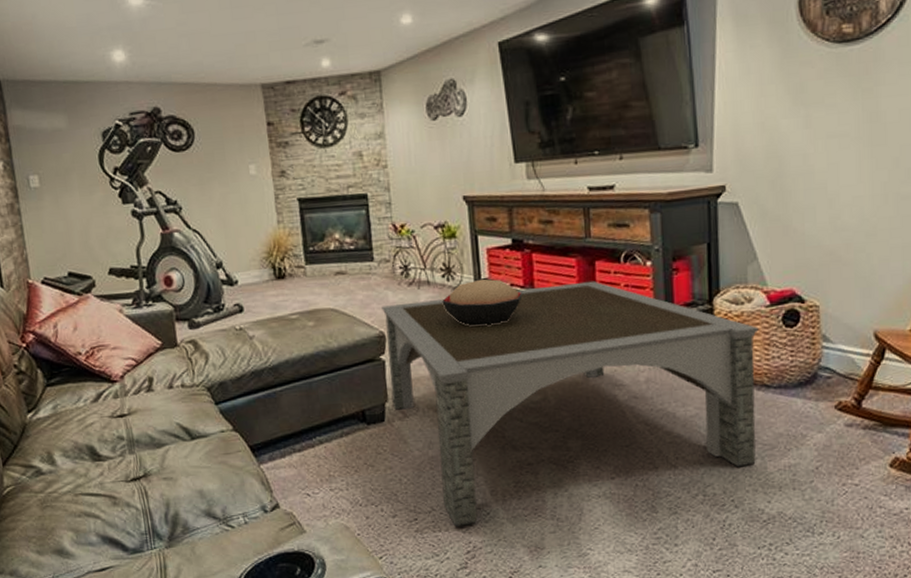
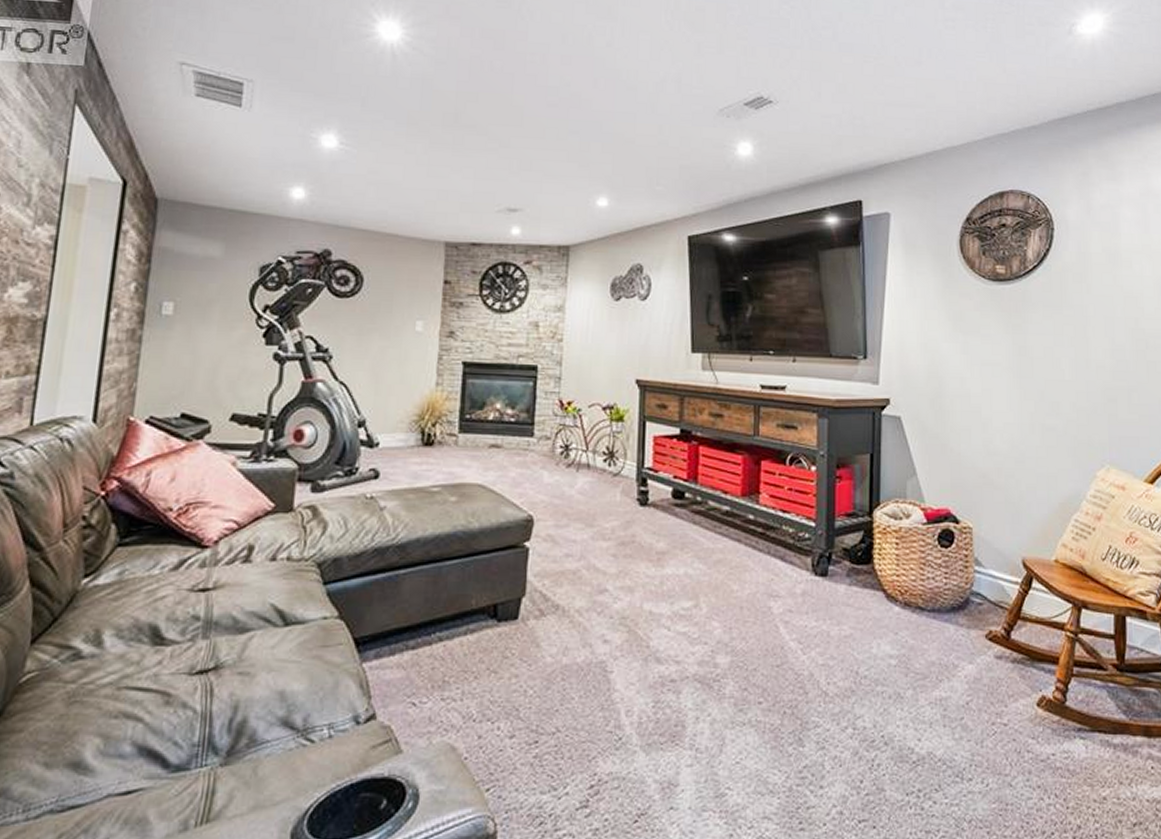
coffee table: present [381,281,759,528] -> none [530,481,915,755]
decorative bowl: present [442,278,523,326] -> none [600,467,685,518]

